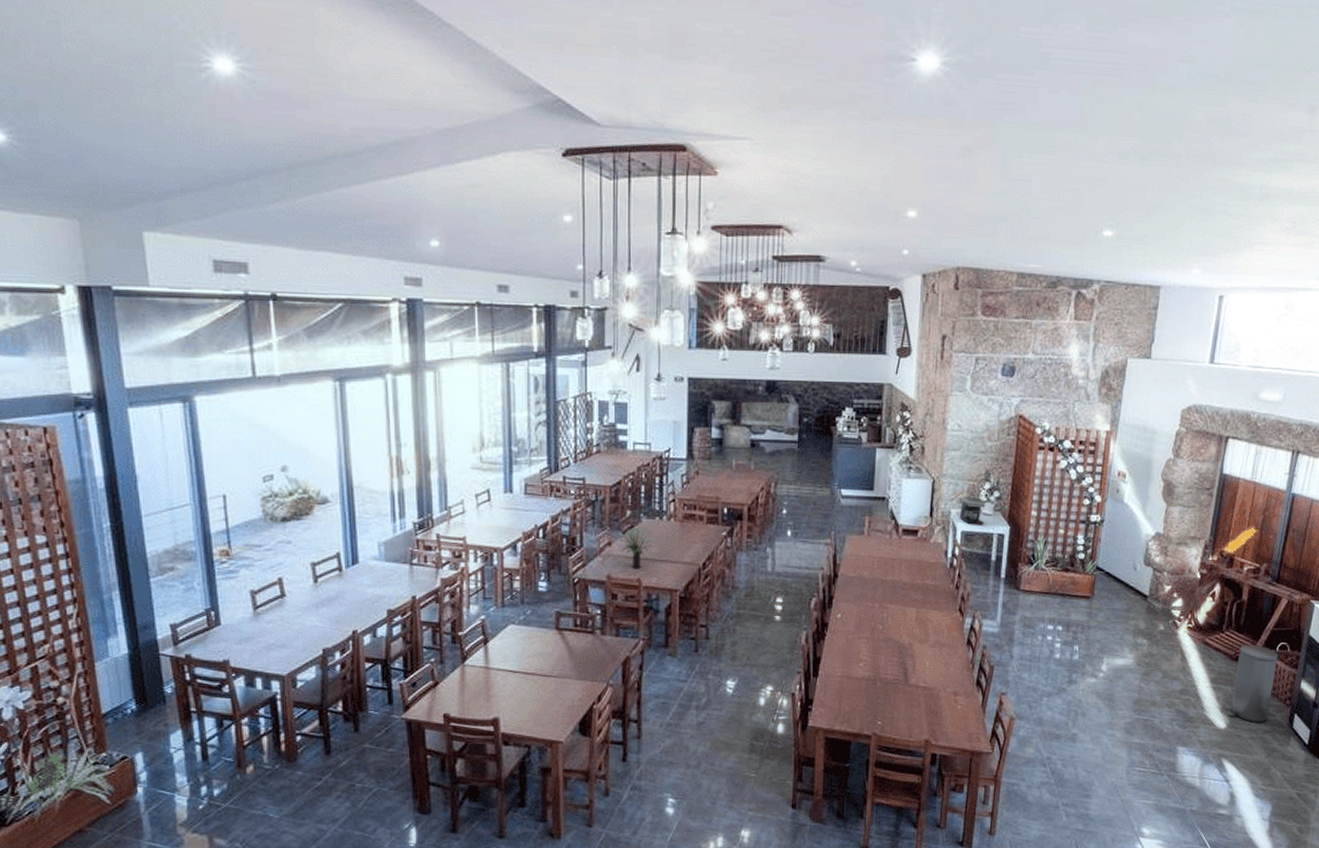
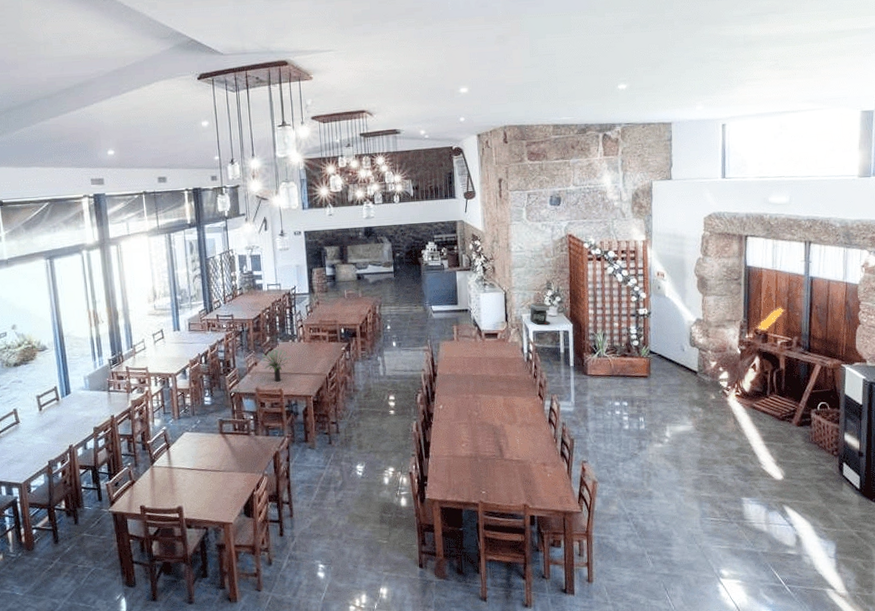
pedal bin: present [1227,644,1281,723] -> none [782,406,822,473]

